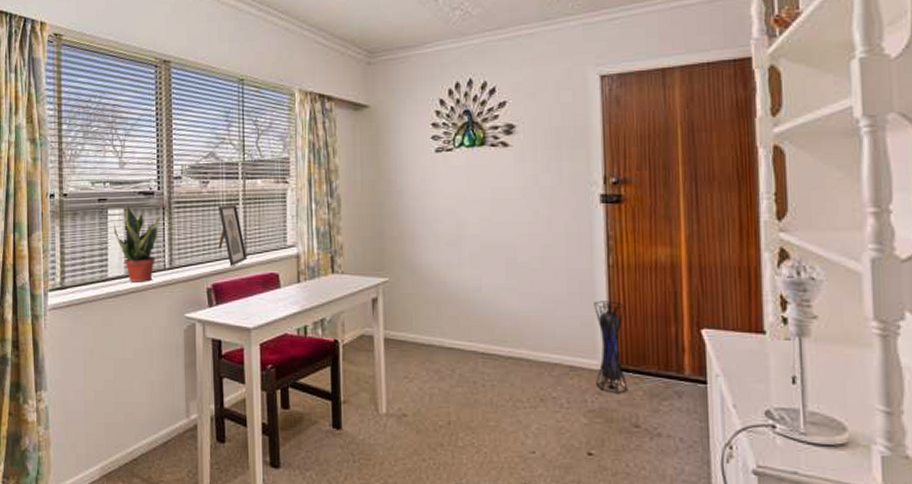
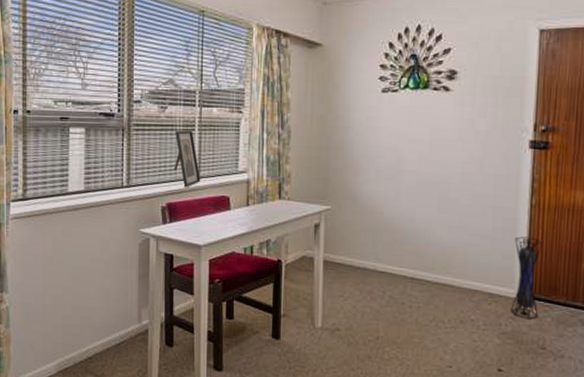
potted plant: present [114,202,162,282] -> none [75,122,121,198]

